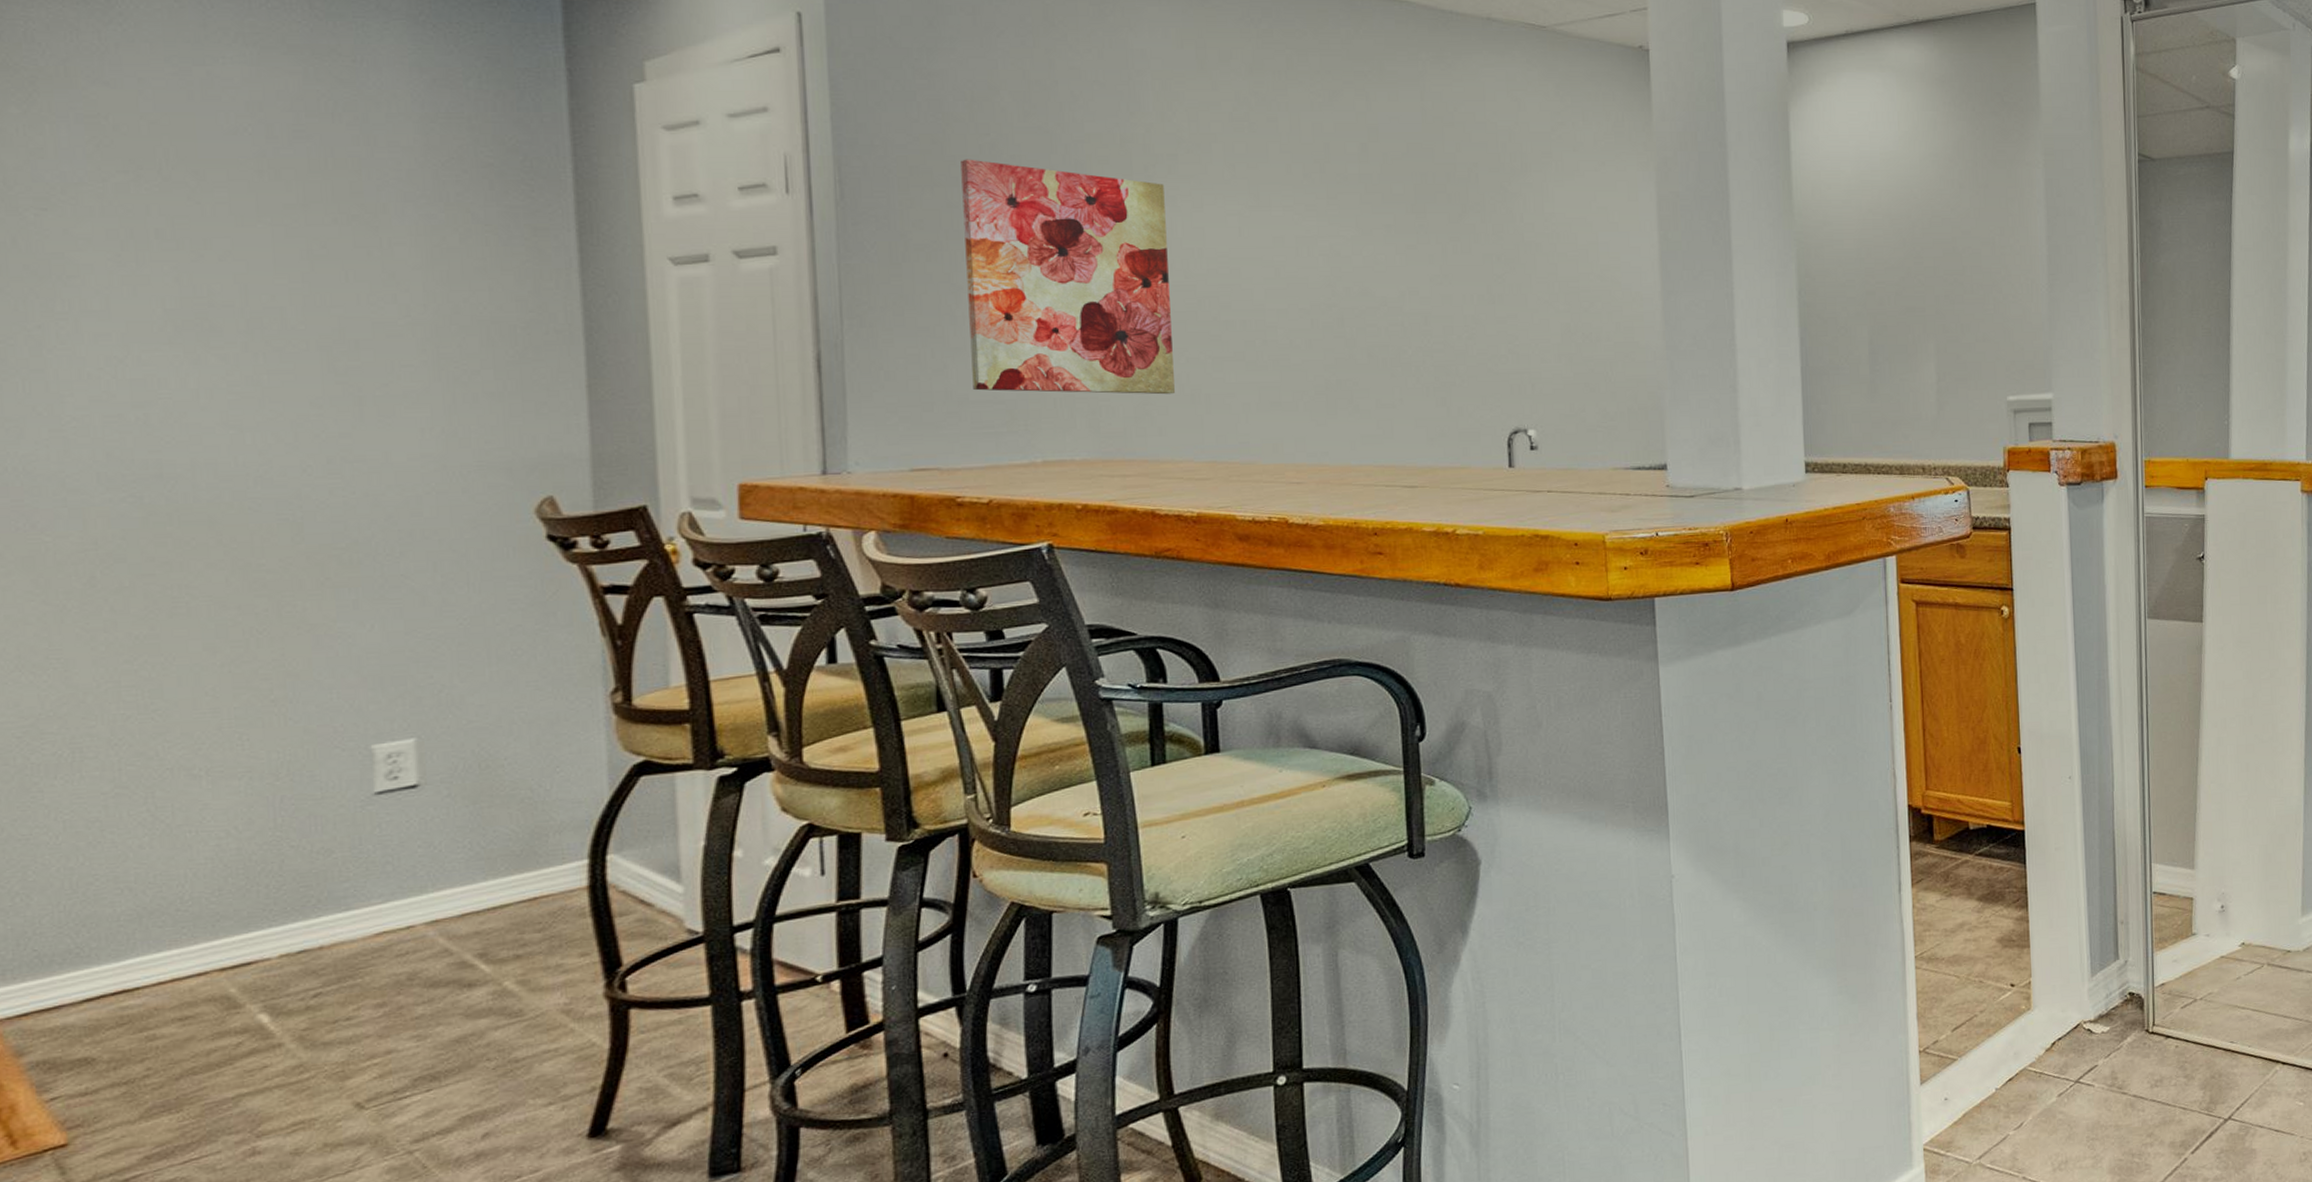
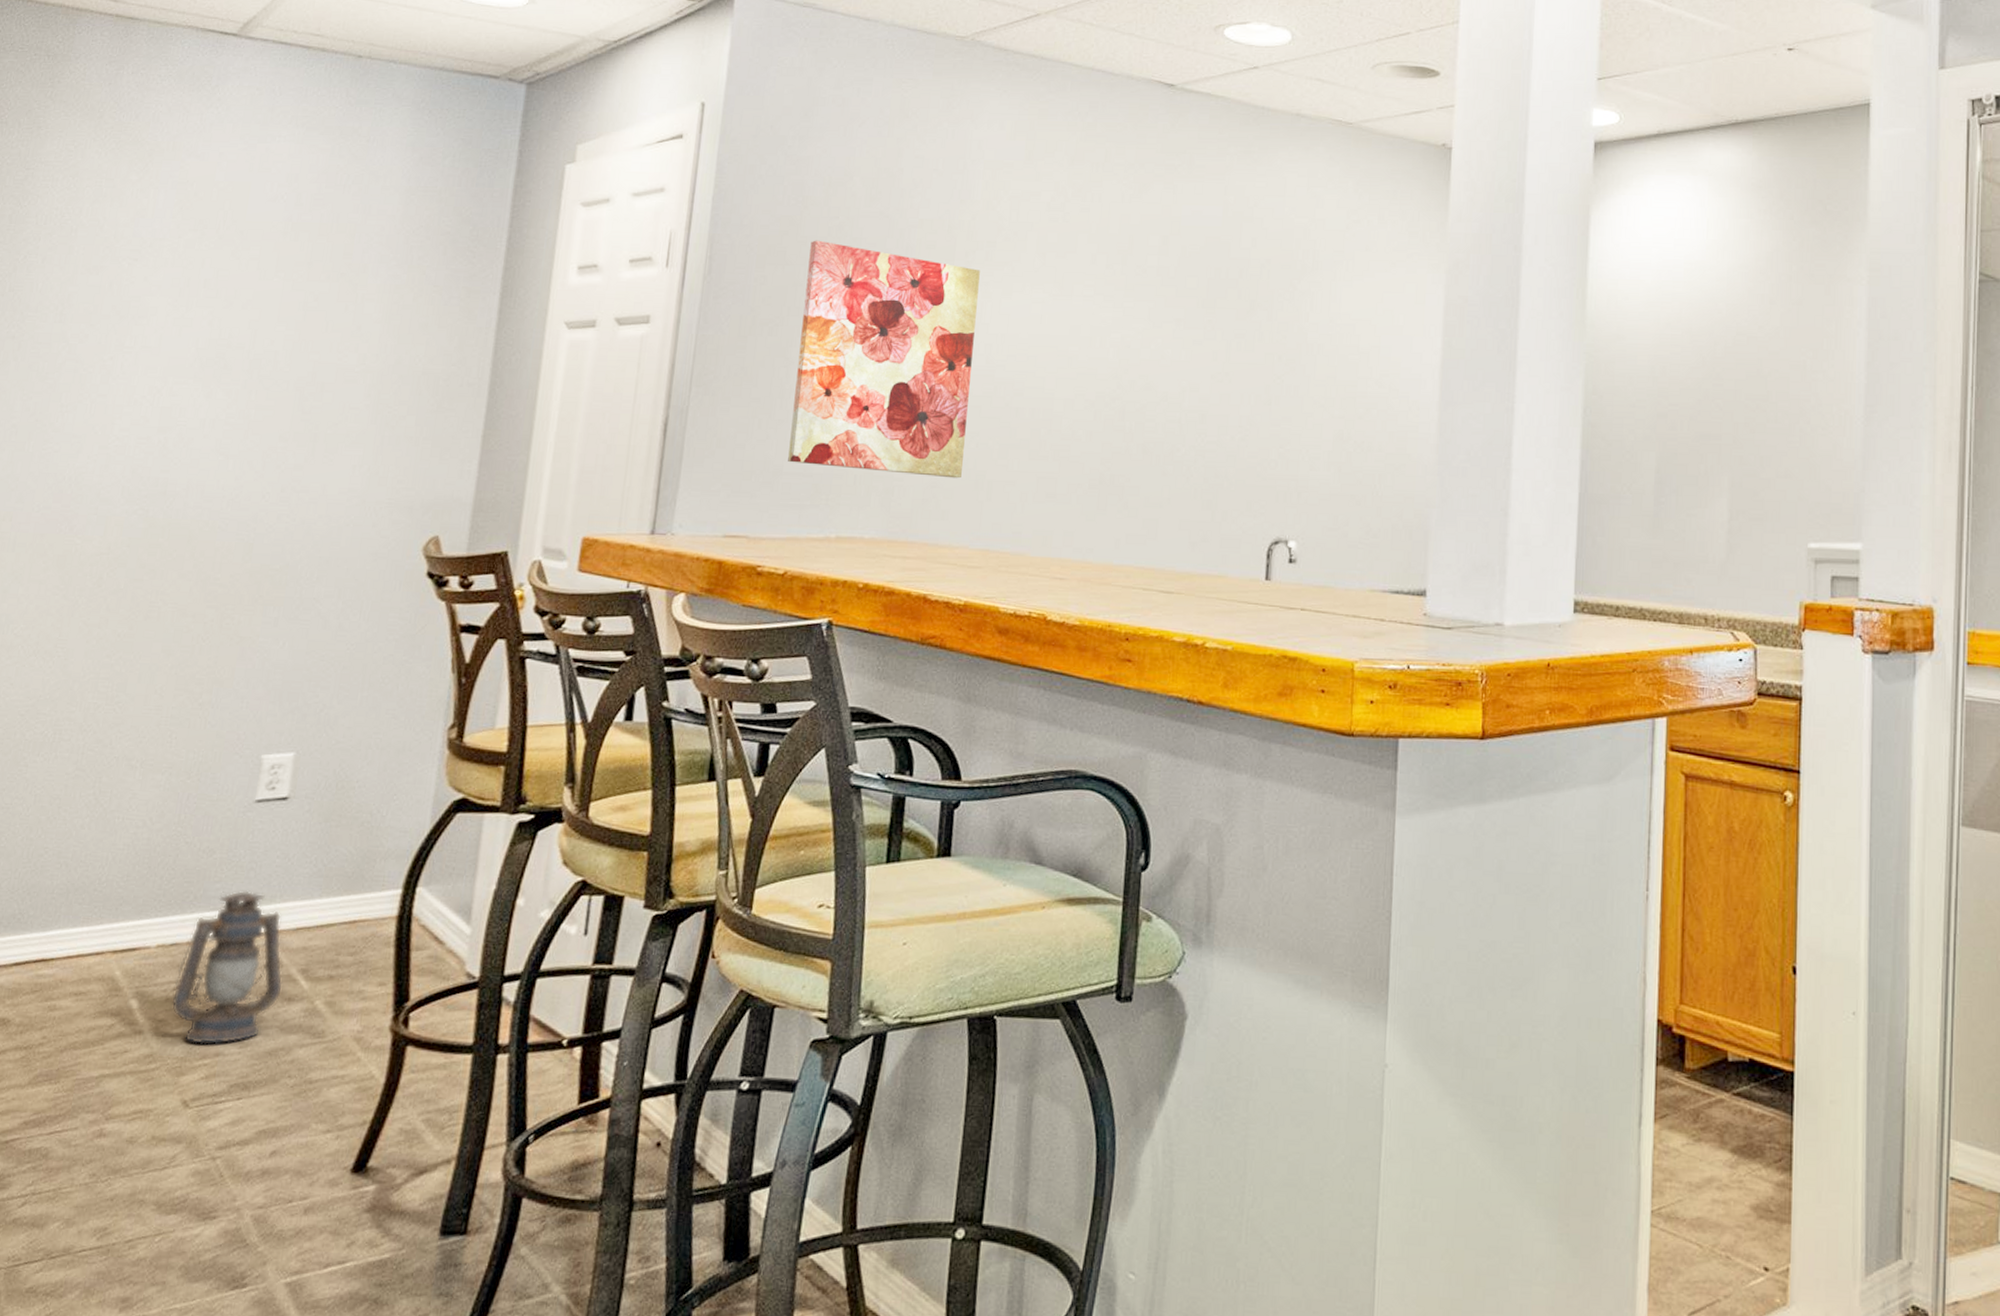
lantern: none [314,885,459,1047] -> present [171,890,283,1045]

